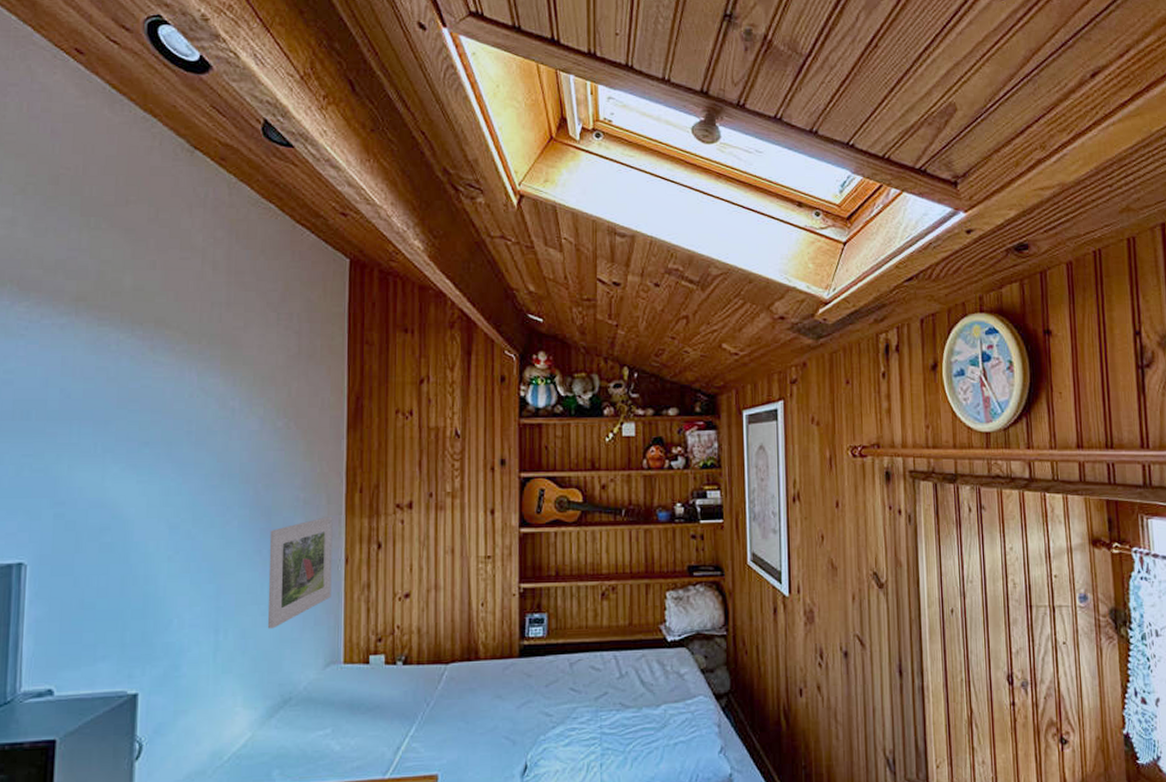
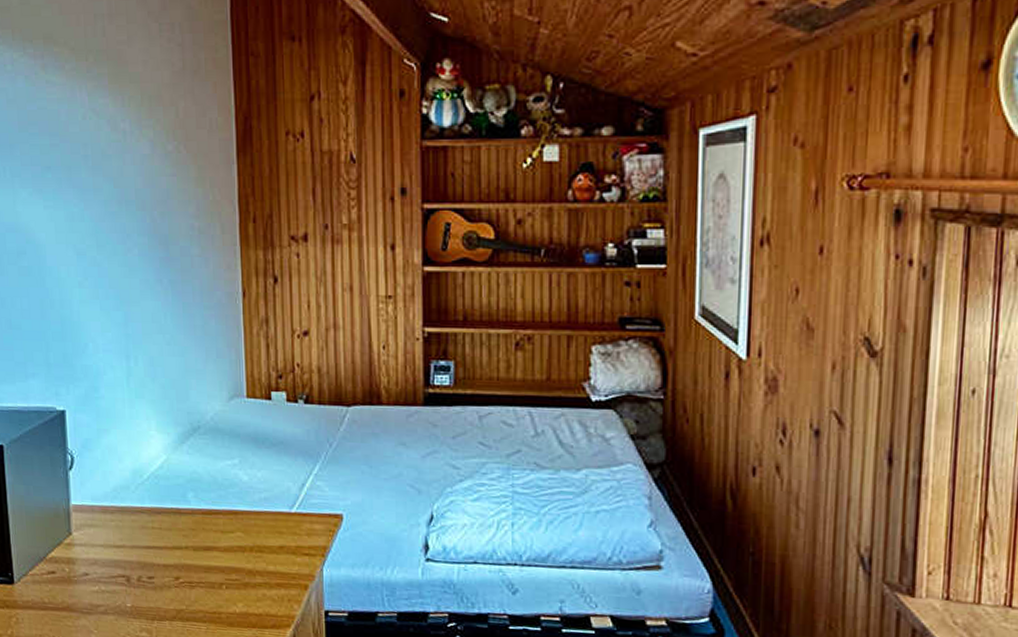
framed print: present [267,517,333,629] -> none [168,247,231,359]

